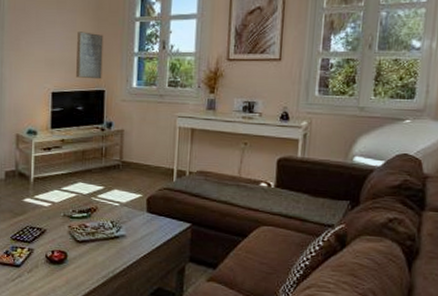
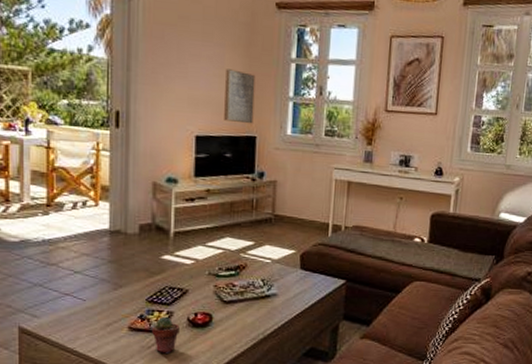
potted succulent: none [16,253,39,287] -> present [152,317,180,354]

